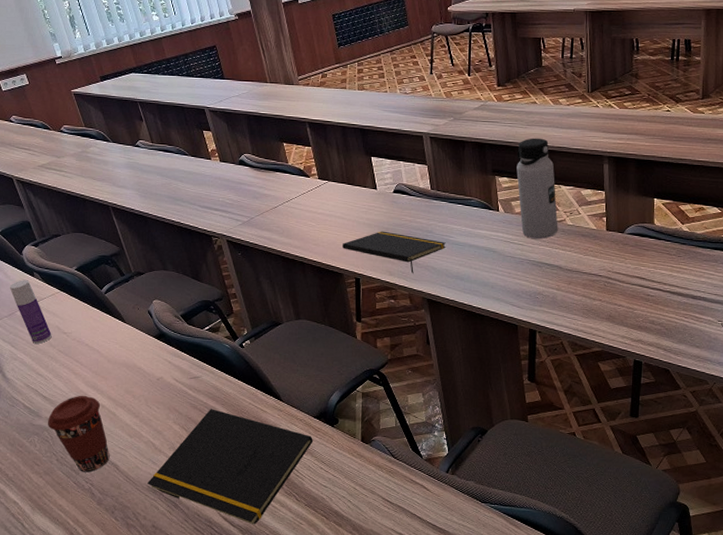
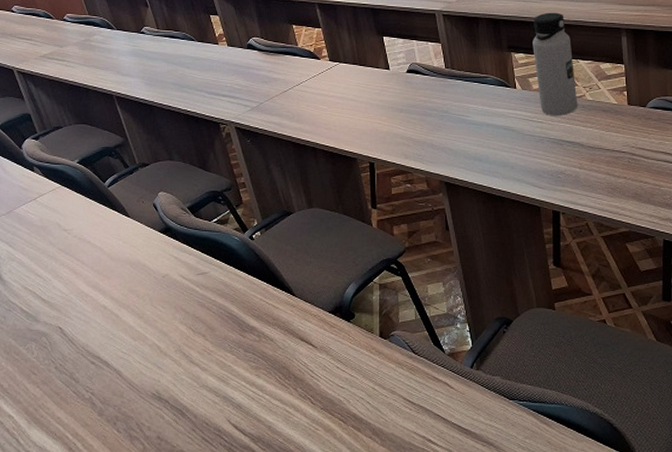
bottle: present [9,280,52,344] -> none [8,175,52,242]
coffee cup: present [48,395,110,472] -> none [46,296,112,380]
notepad: present [147,409,313,524] -> none [152,307,328,432]
notepad: present [343,231,446,273] -> none [356,112,462,155]

